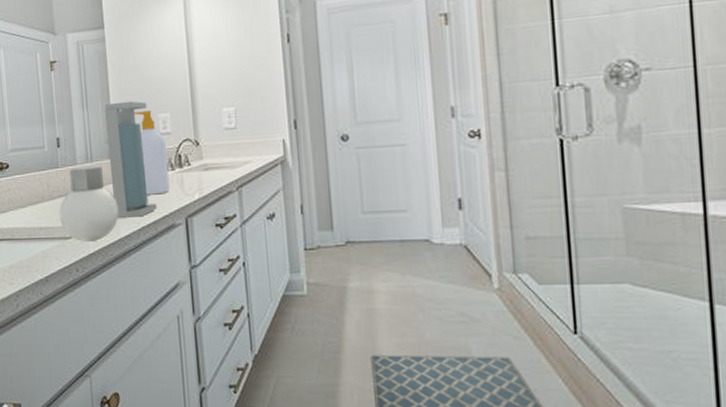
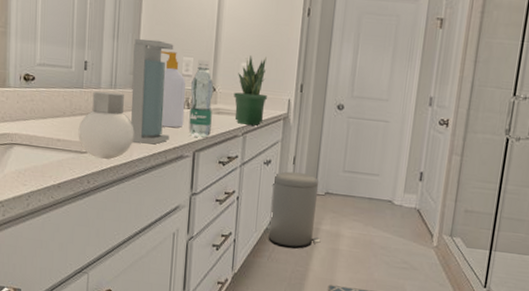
bottle: none [172,113,201,201] -> present [188,60,214,138]
planter: none [220,97,258,177] -> present [234,55,267,126]
pedal bin: none [282,222,351,317] -> present [268,171,321,249]

